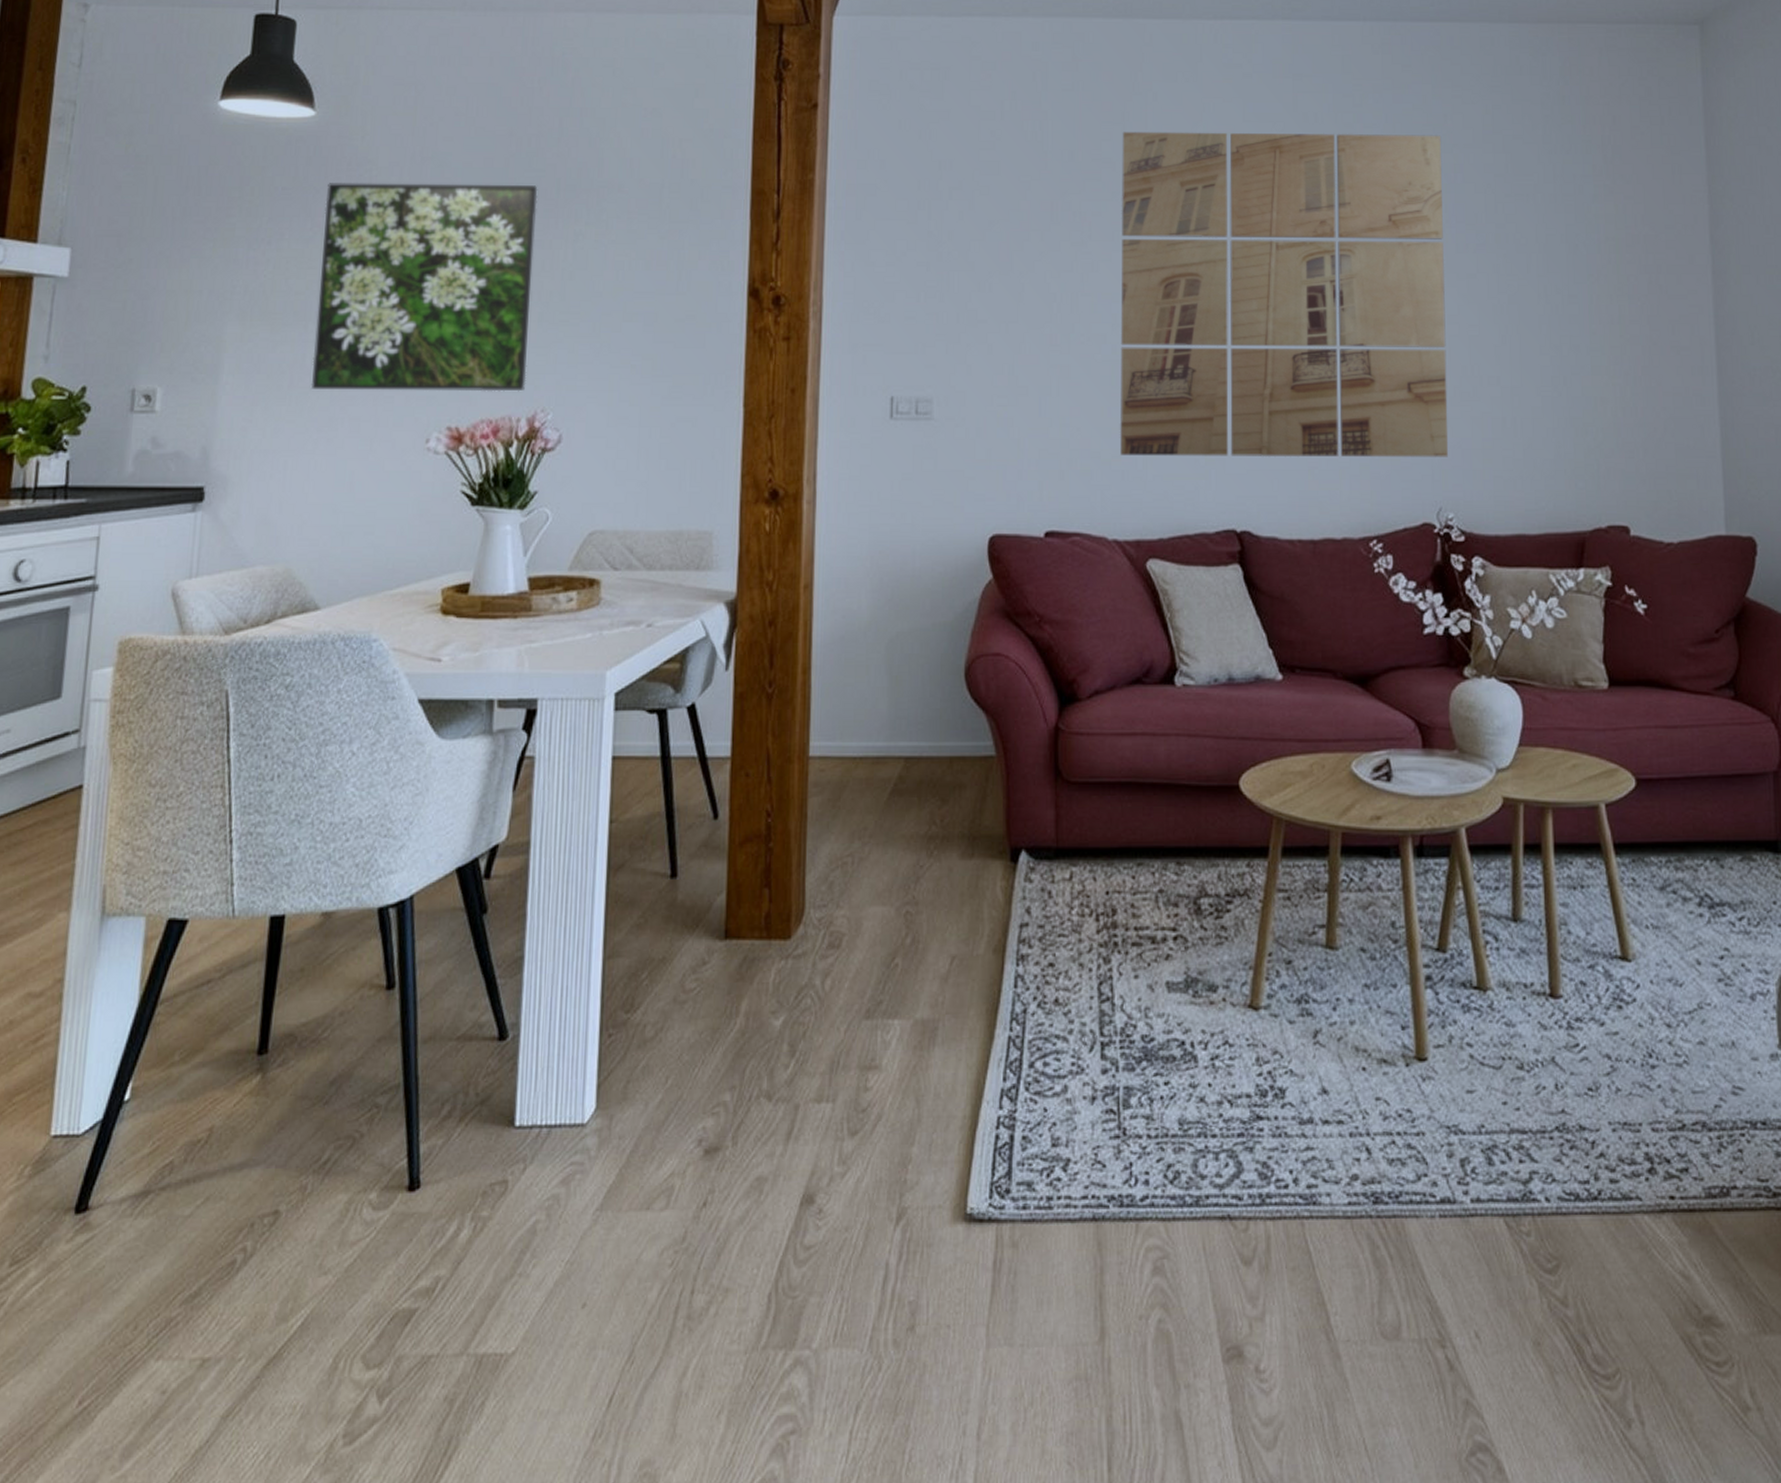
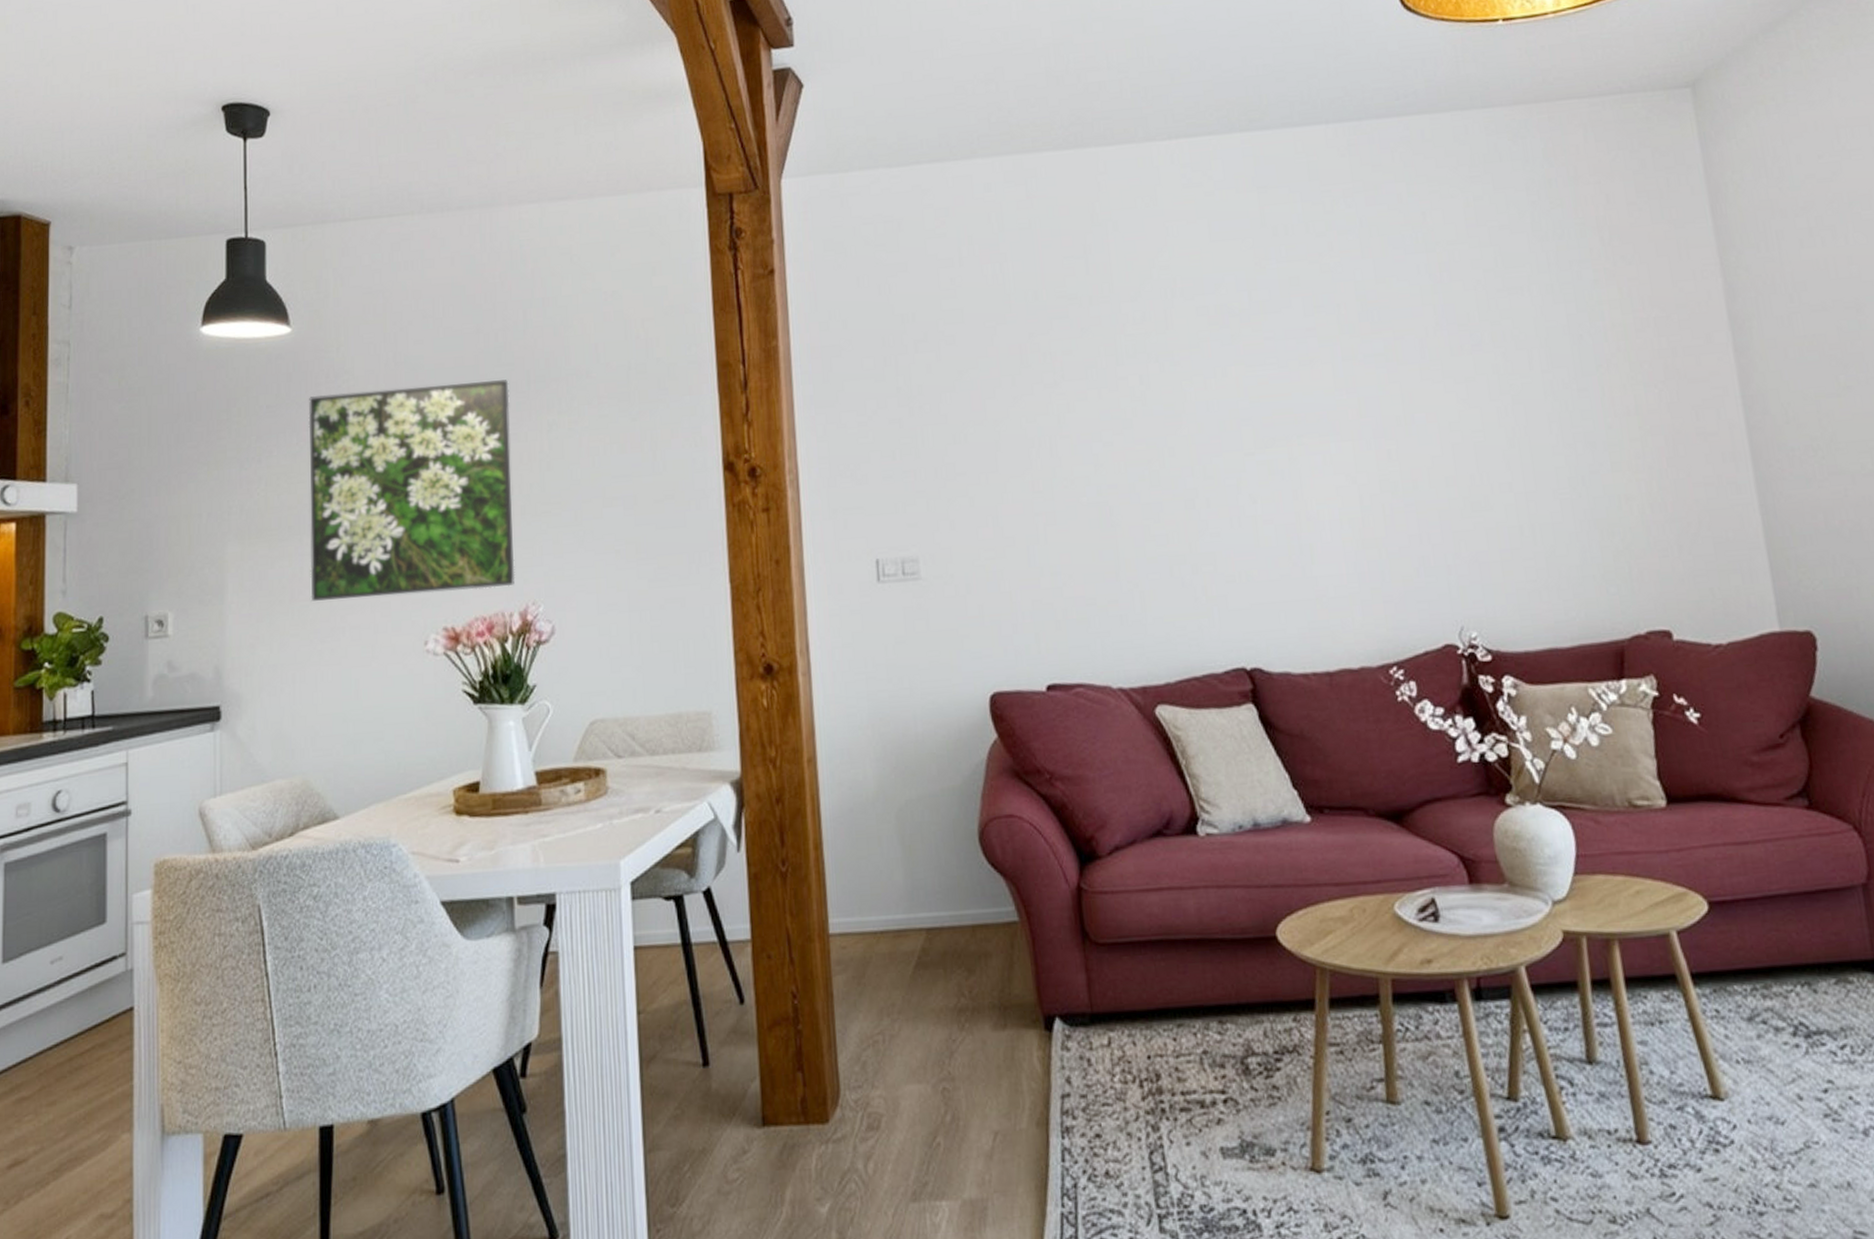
wall art: present [1120,131,1448,458] -> none [1085,234,1464,600]

